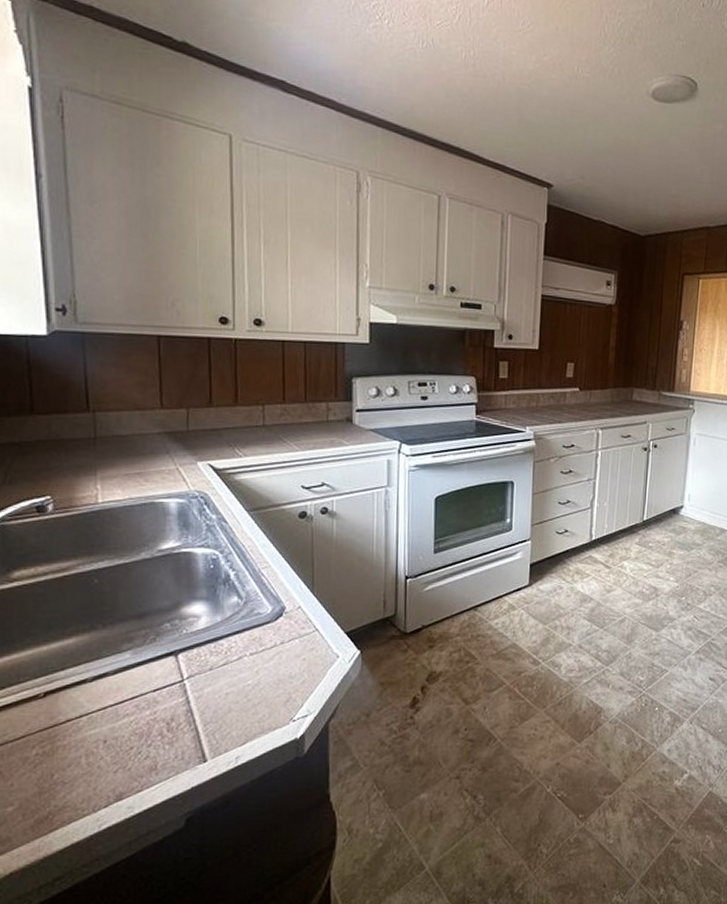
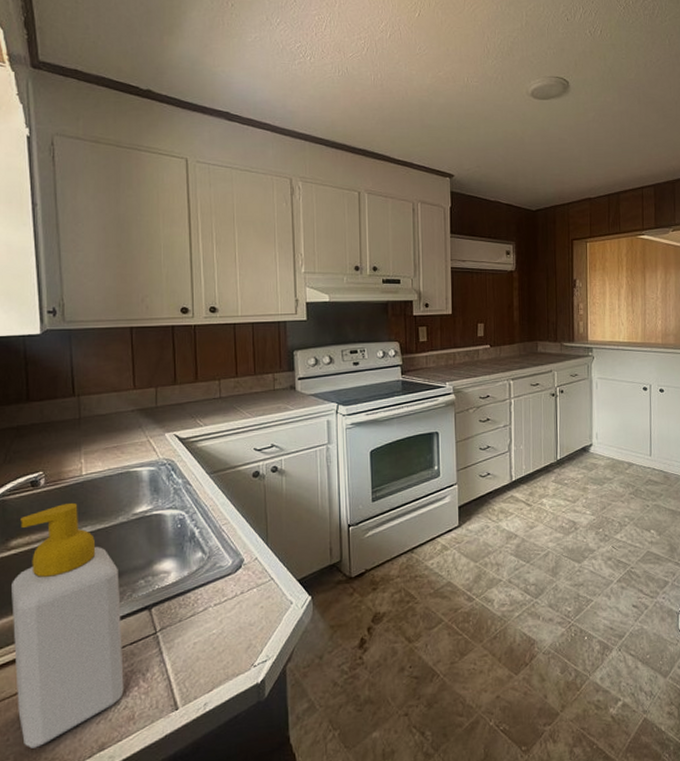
soap bottle: none [14,533,145,795] -> present [11,502,124,748]

